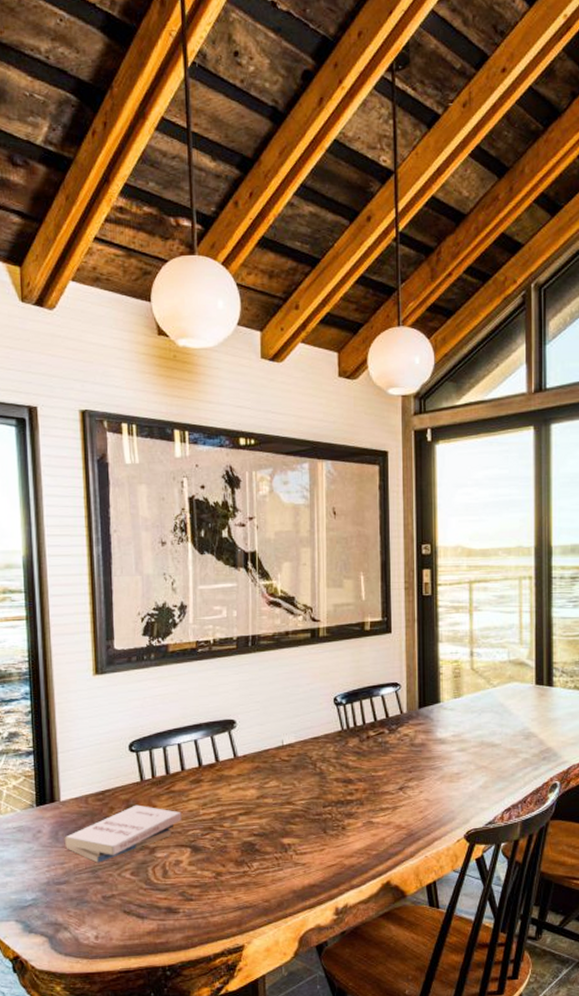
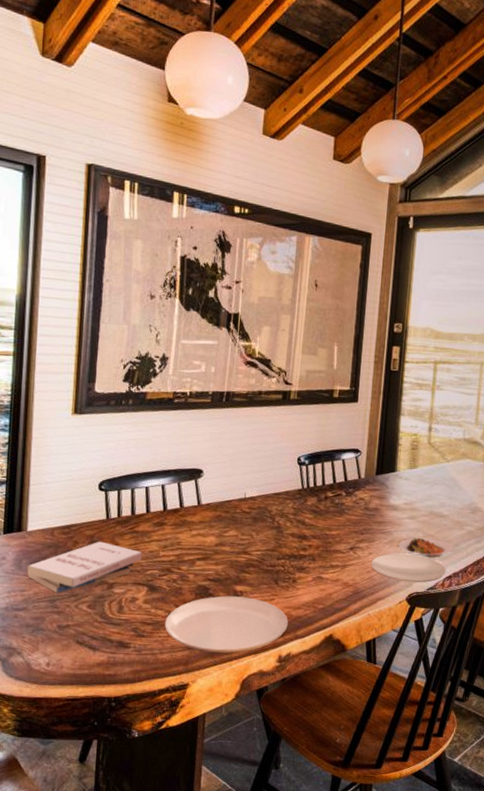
plate: none [213,849,342,912] -> present [165,596,288,654]
plate: none [422,788,505,819] -> present [370,553,447,583]
salad: none [449,770,509,790] -> present [398,538,453,558]

